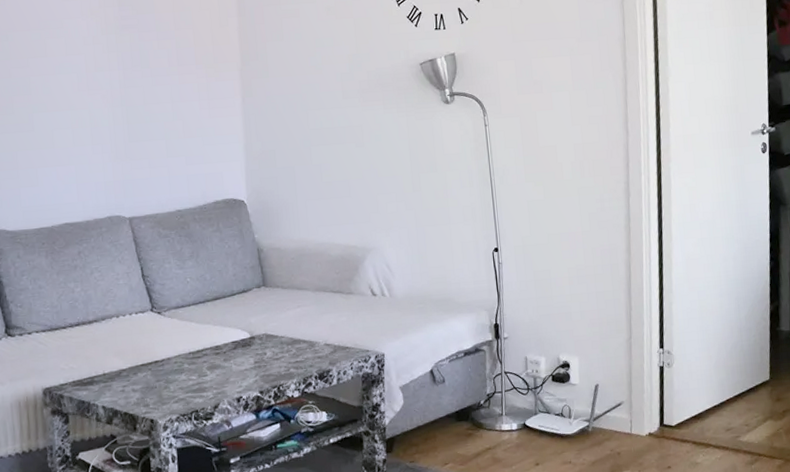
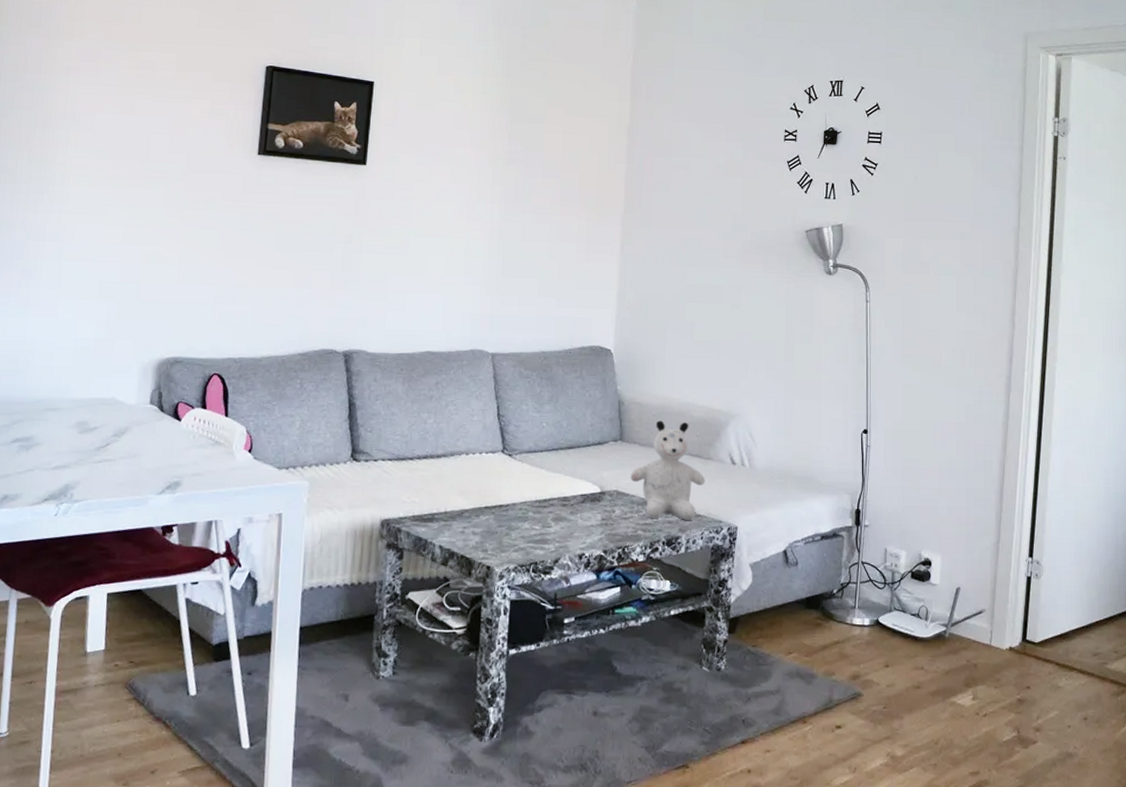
stuffed animal: none [277,260,349,357] -> present [630,419,705,521]

